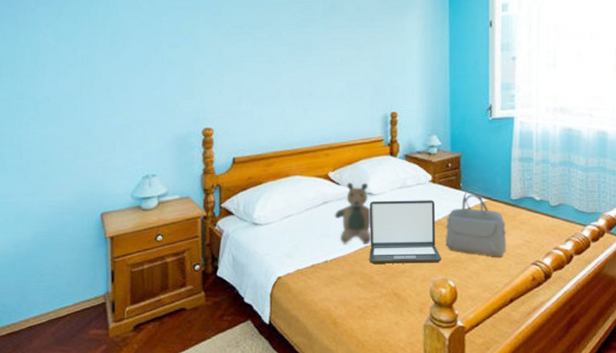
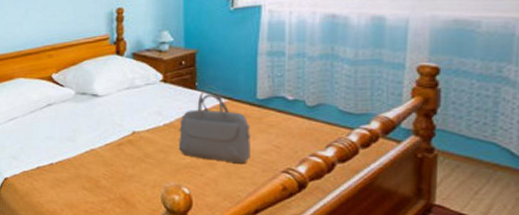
teddy bear: present [334,183,371,244] -> none [58,84,97,147]
laptop: present [369,200,441,264] -> none [95,101,174,168]

